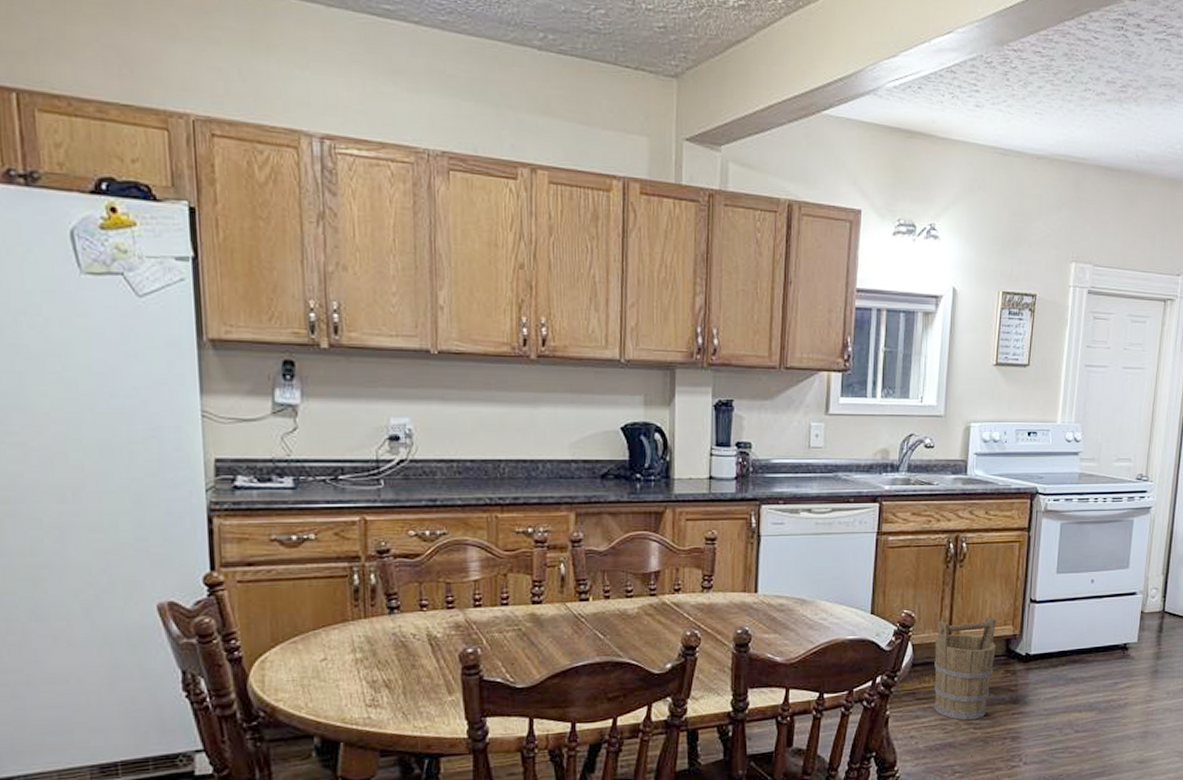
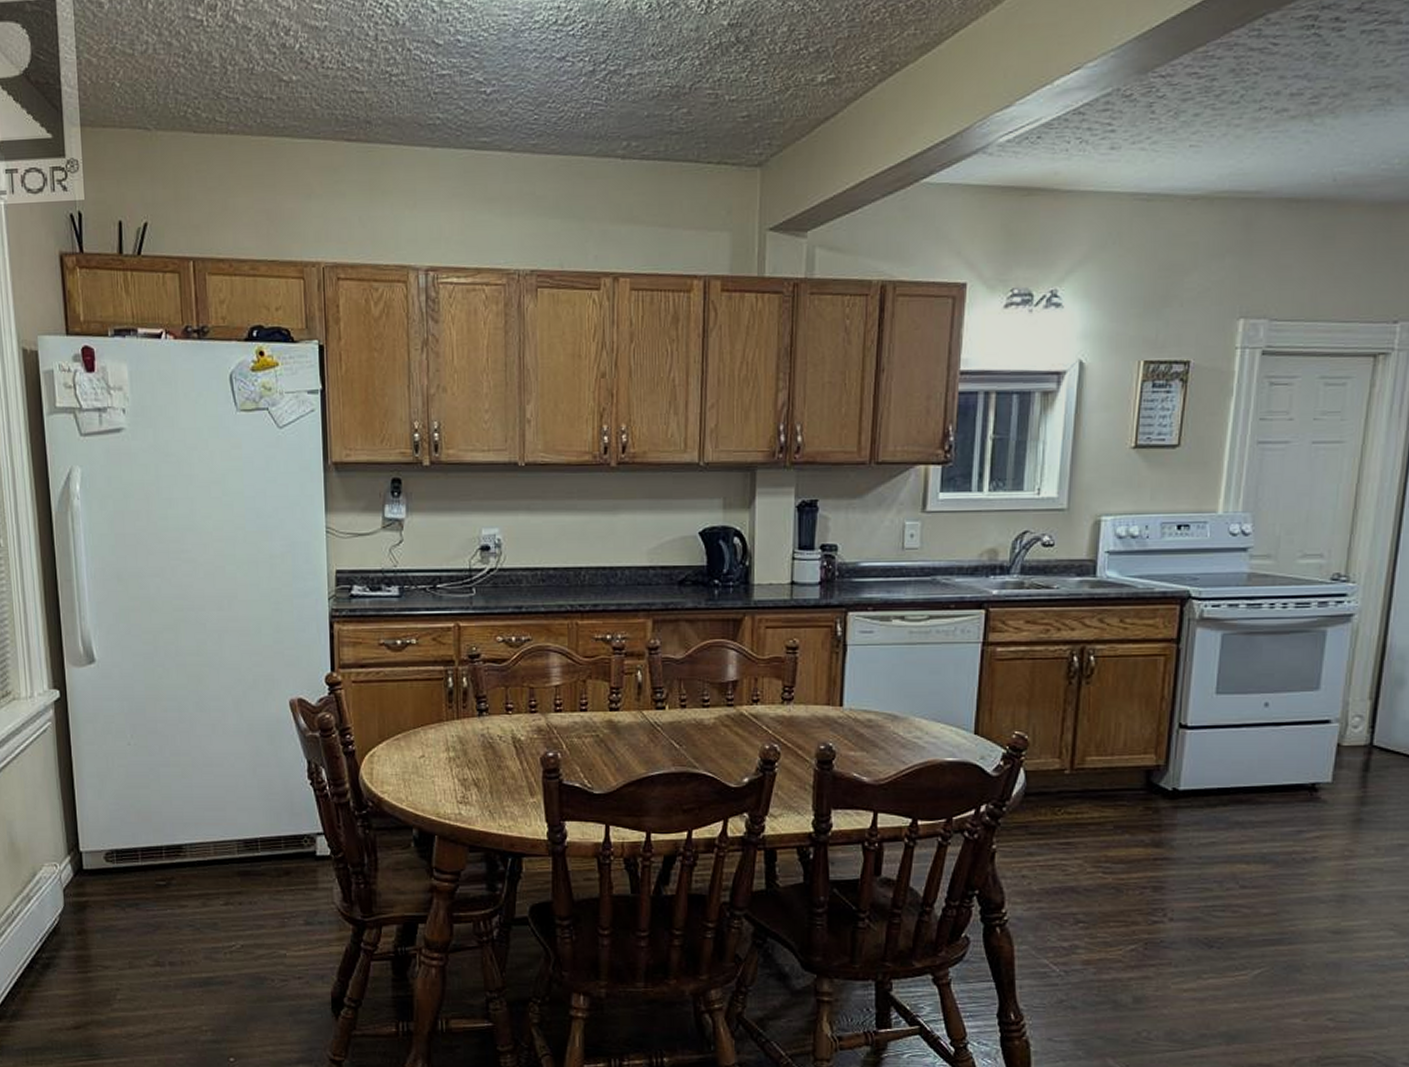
bucket: present [934,616,997,721] -> none [1051,742,1134,863]

